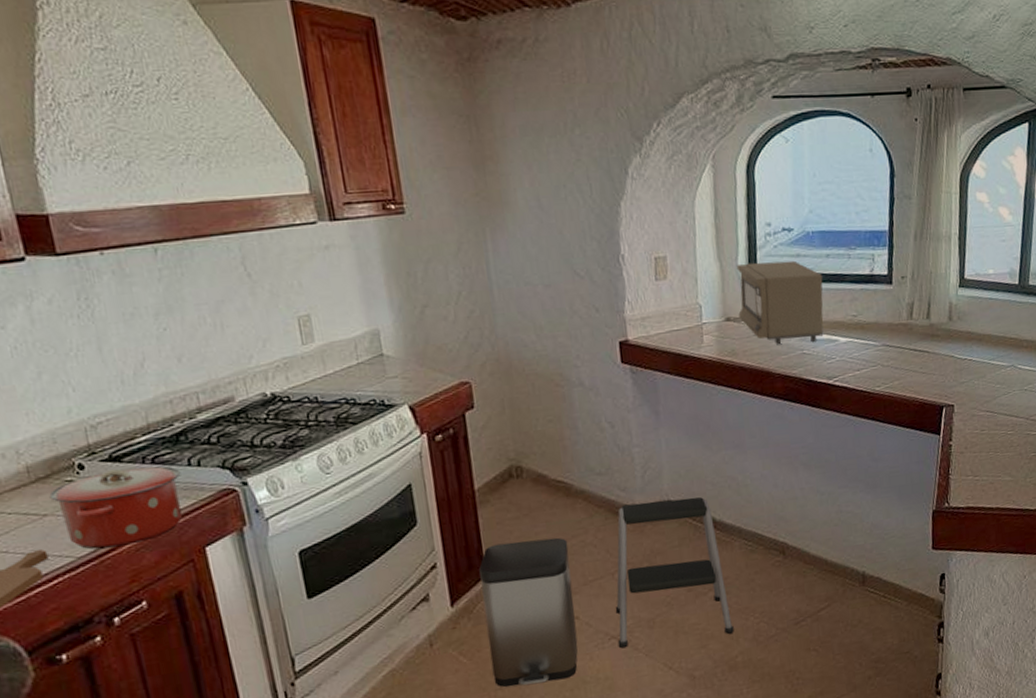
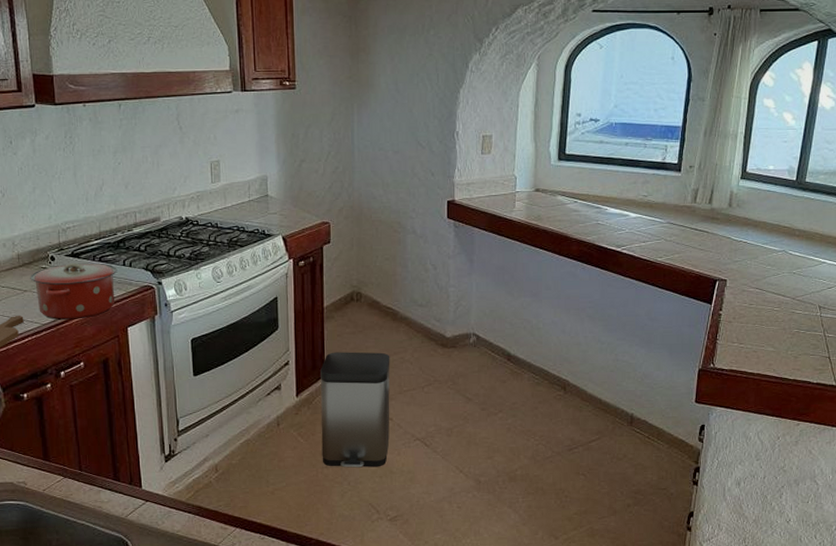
step stool: present [615,497,734,649] -> none [421,332,517,451]
microwave: present [736,260,824,344] -> none [546,145,621,214]

